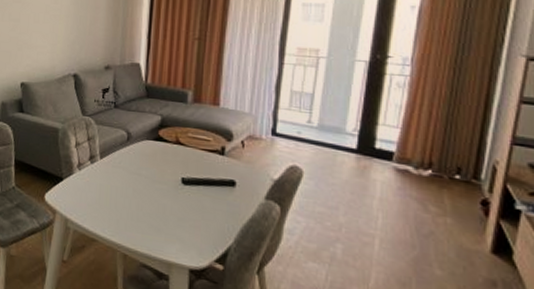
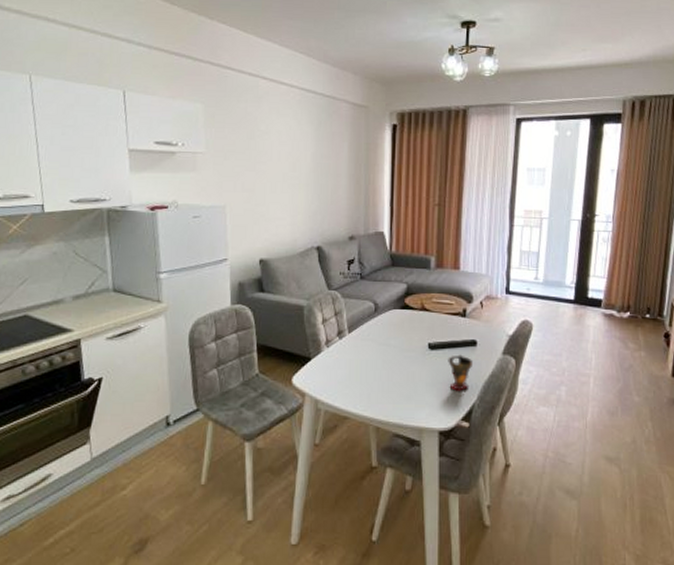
cup: none [202,193,230,232] -> present [448,354,472,391]

